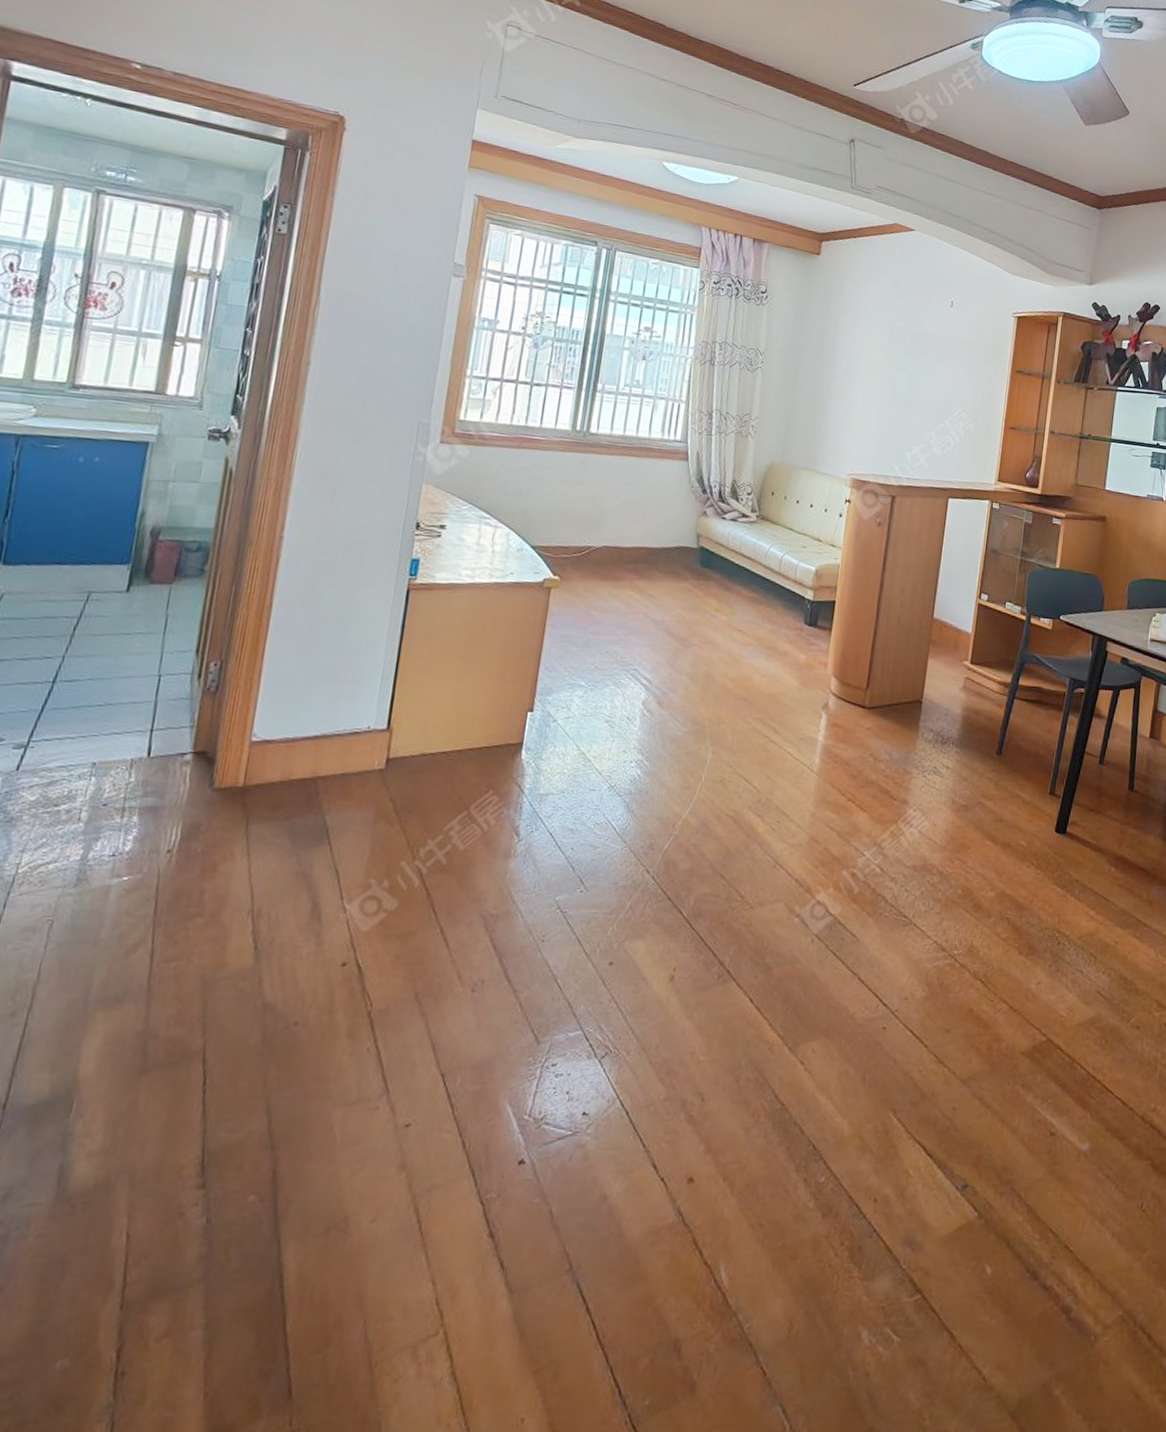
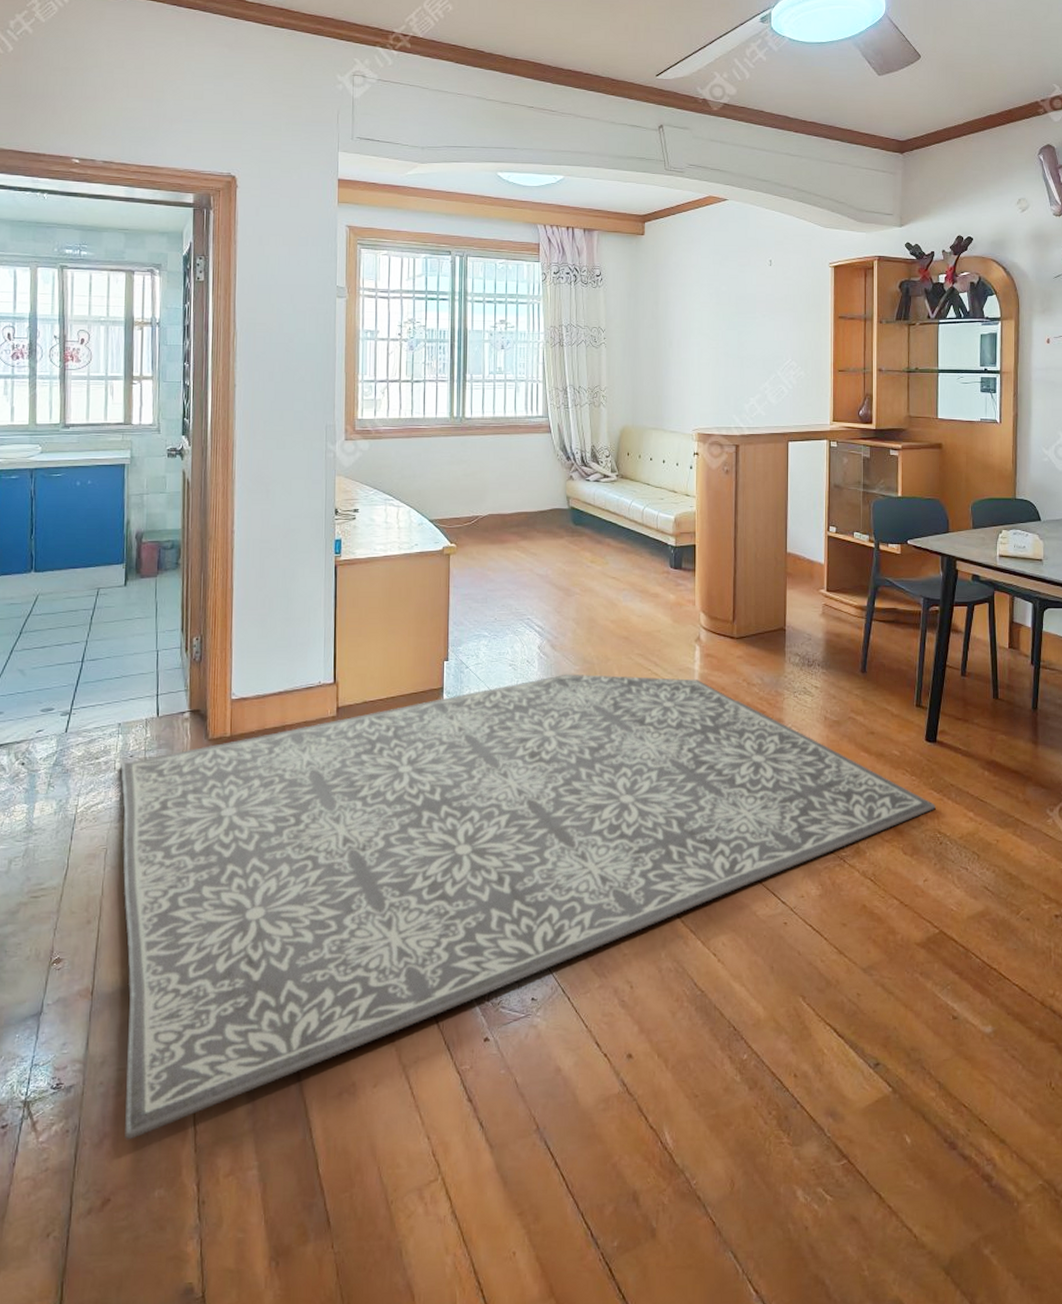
rug: none [24,735,1058,1297] -> present [120,674,936,1140]

